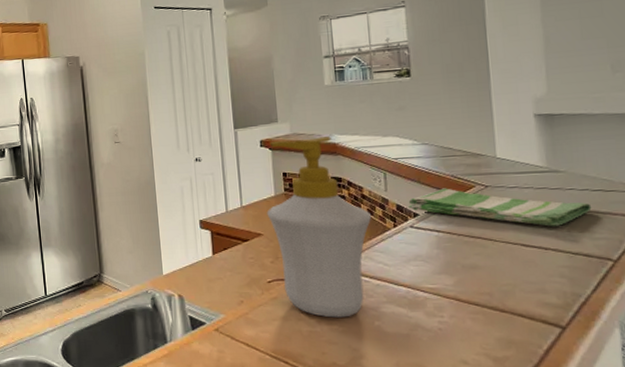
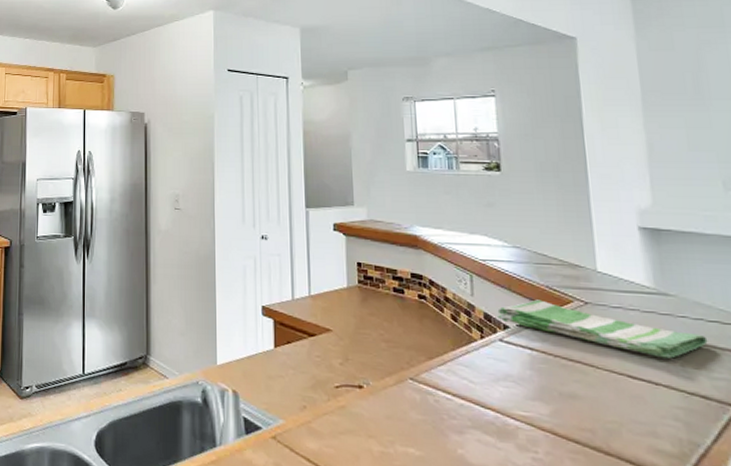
soap bottle: present [266,136,372,318] -> none [337,225,456,440]

